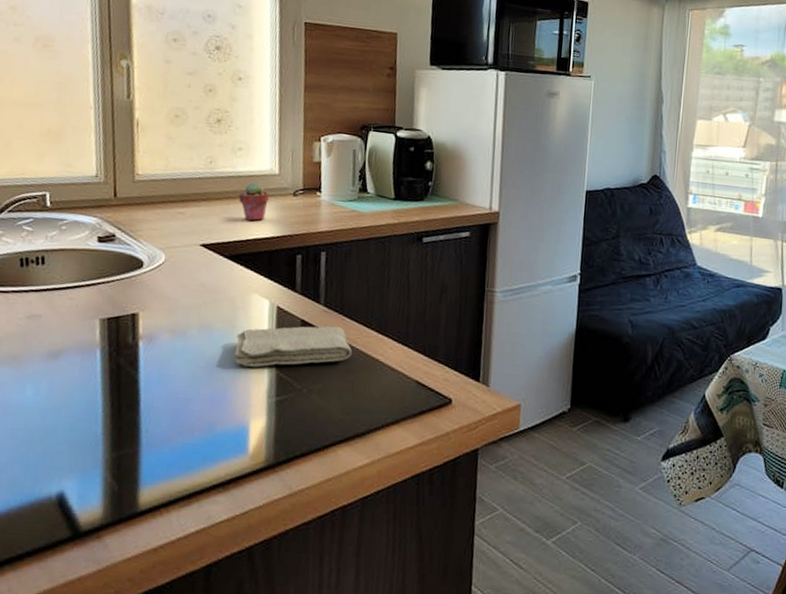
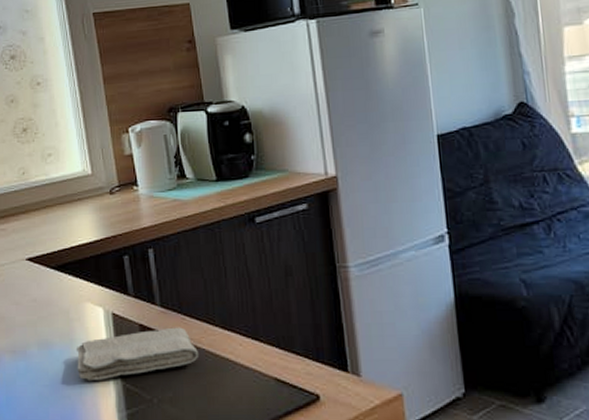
potted succulent: present [238,182,269,222] -> none [55,187,86,228]

